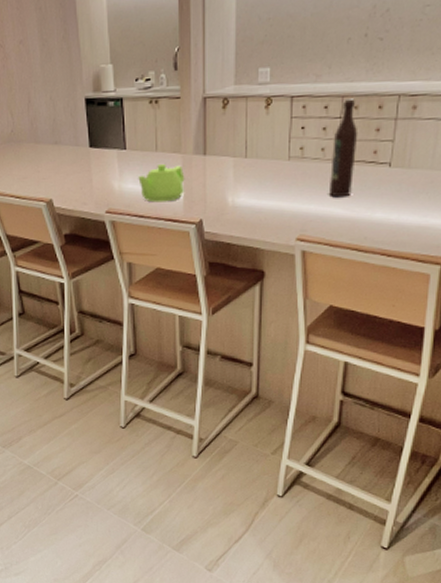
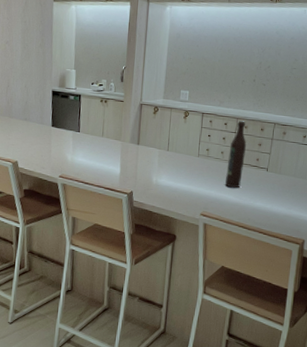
teapot: present [138,163,185,203] -> none [87,146,122,175]

